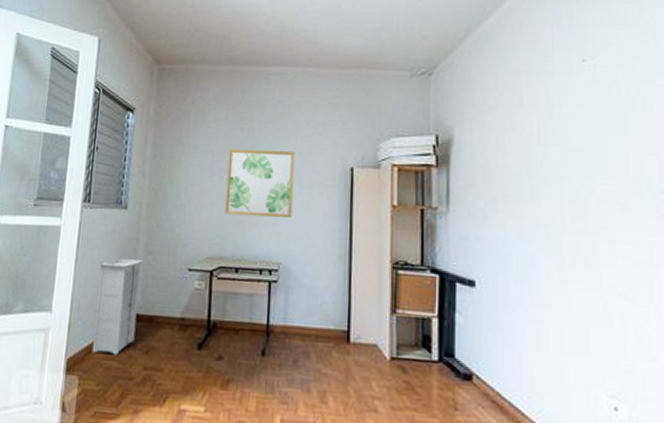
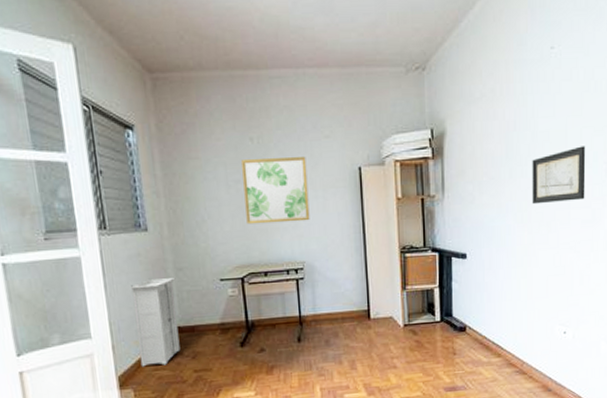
wall art: none [561,169,637,235] -> present [532,146,586,205]

